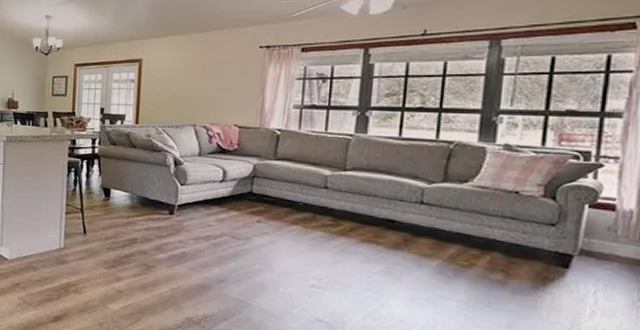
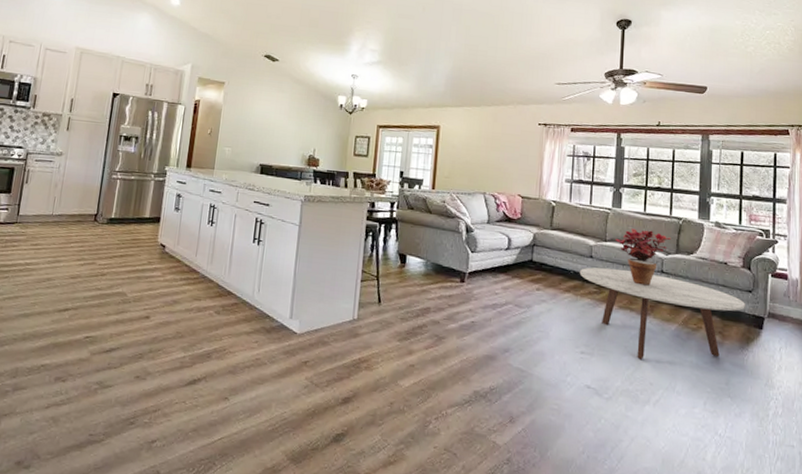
coffee table: none [310,198,544,297] -> present [579,267,745,359]
potted plant: none [358,155,437,218] -> present [615,228,671,286]

